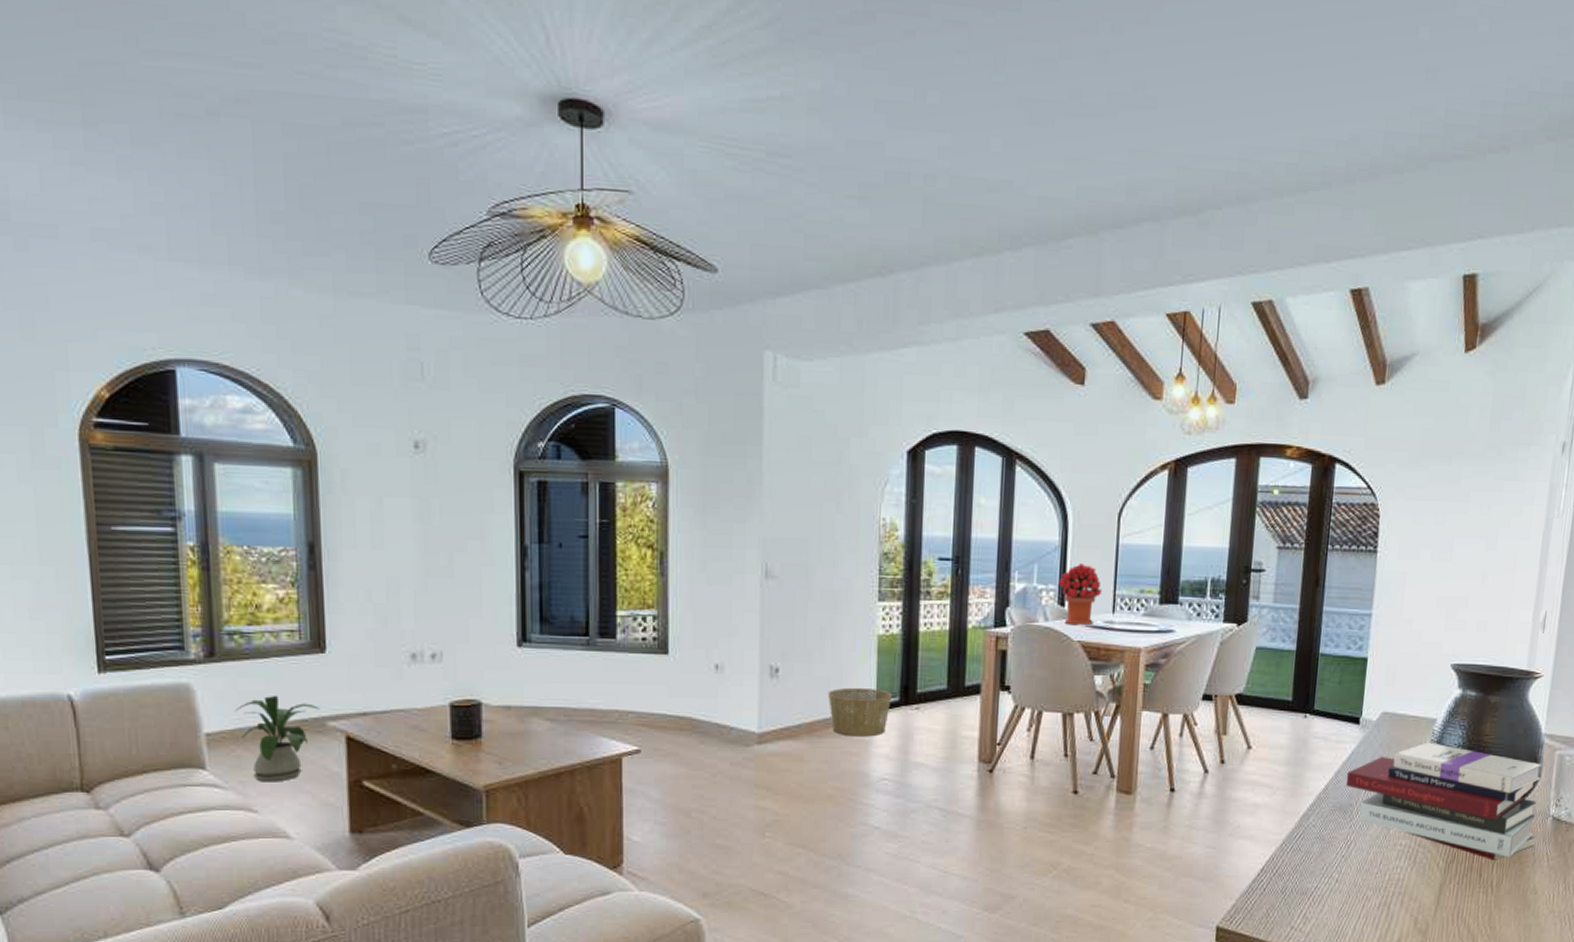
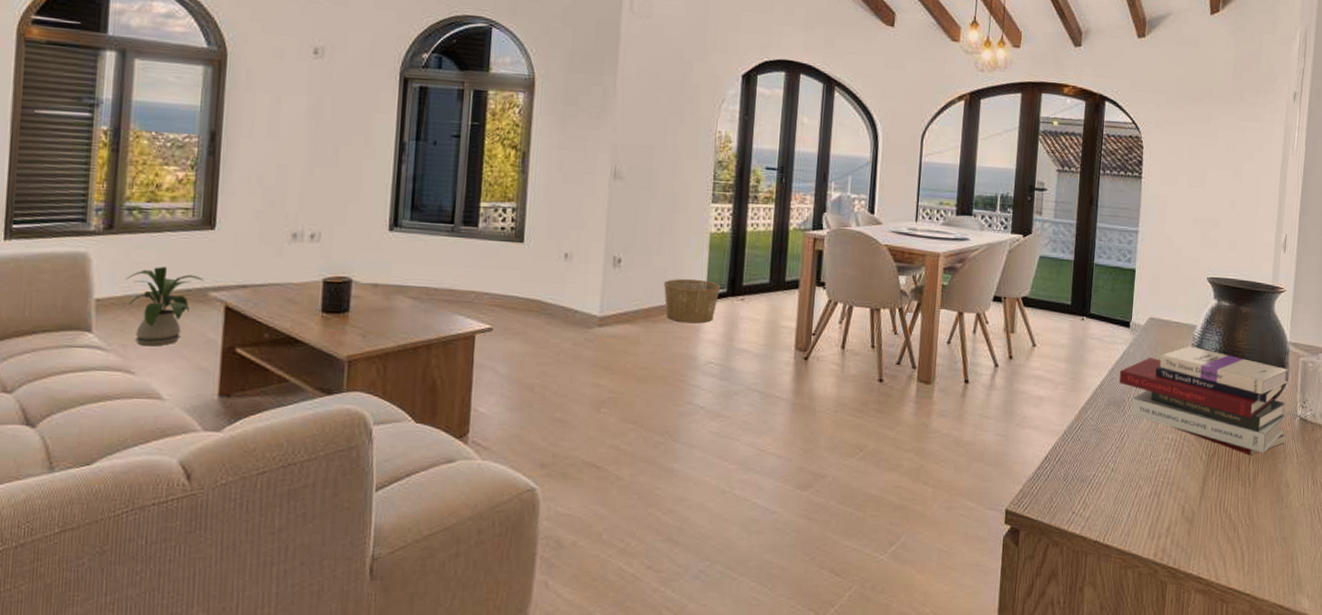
bouquet: present [1059,563,1103,626] -> none [869,177,907,232]

